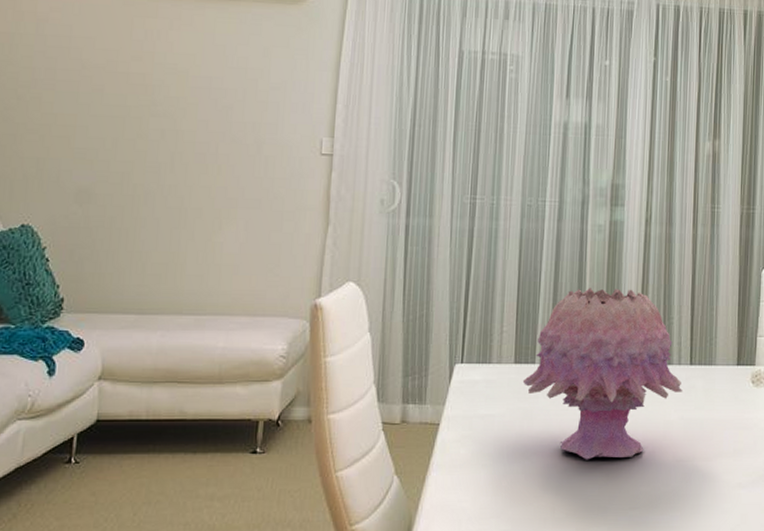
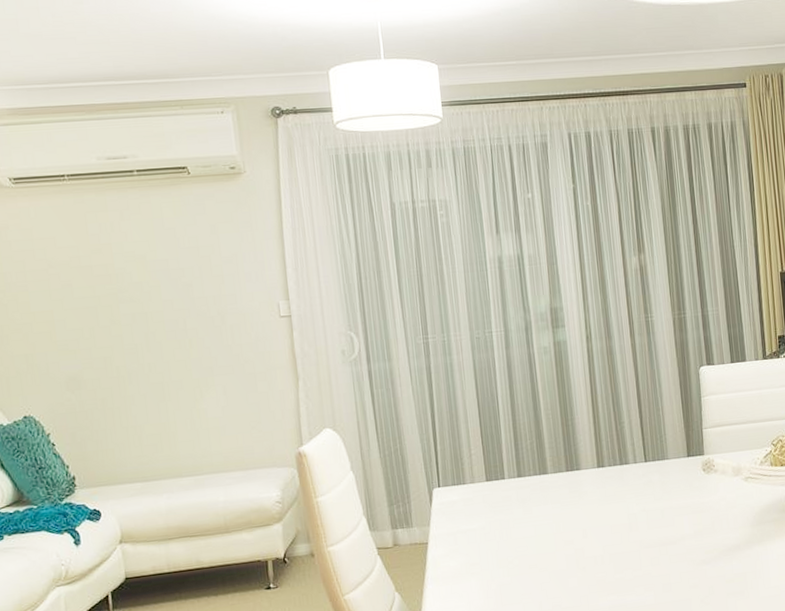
decorative vase: present [522,287,682,460] -> none [496,401,641,558]

